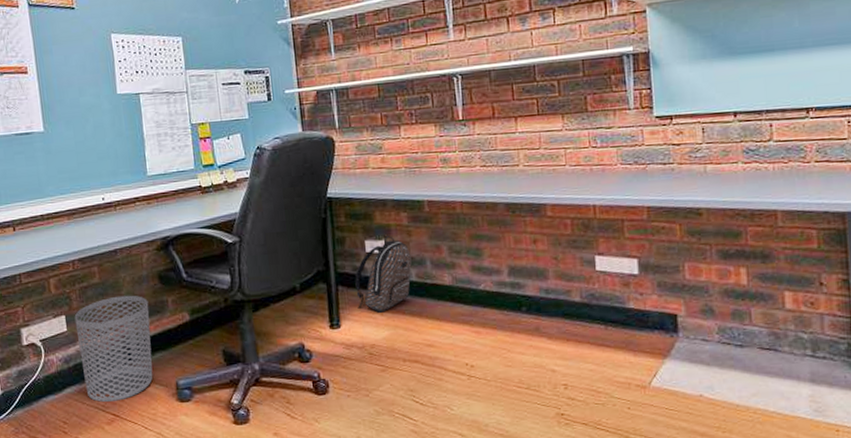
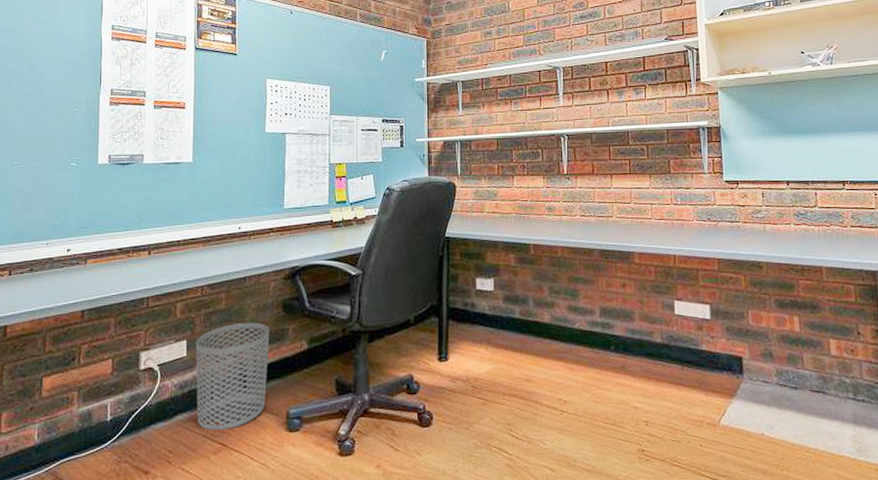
backpack: present [355,236,412,314] -> none [464,275,516,349]

